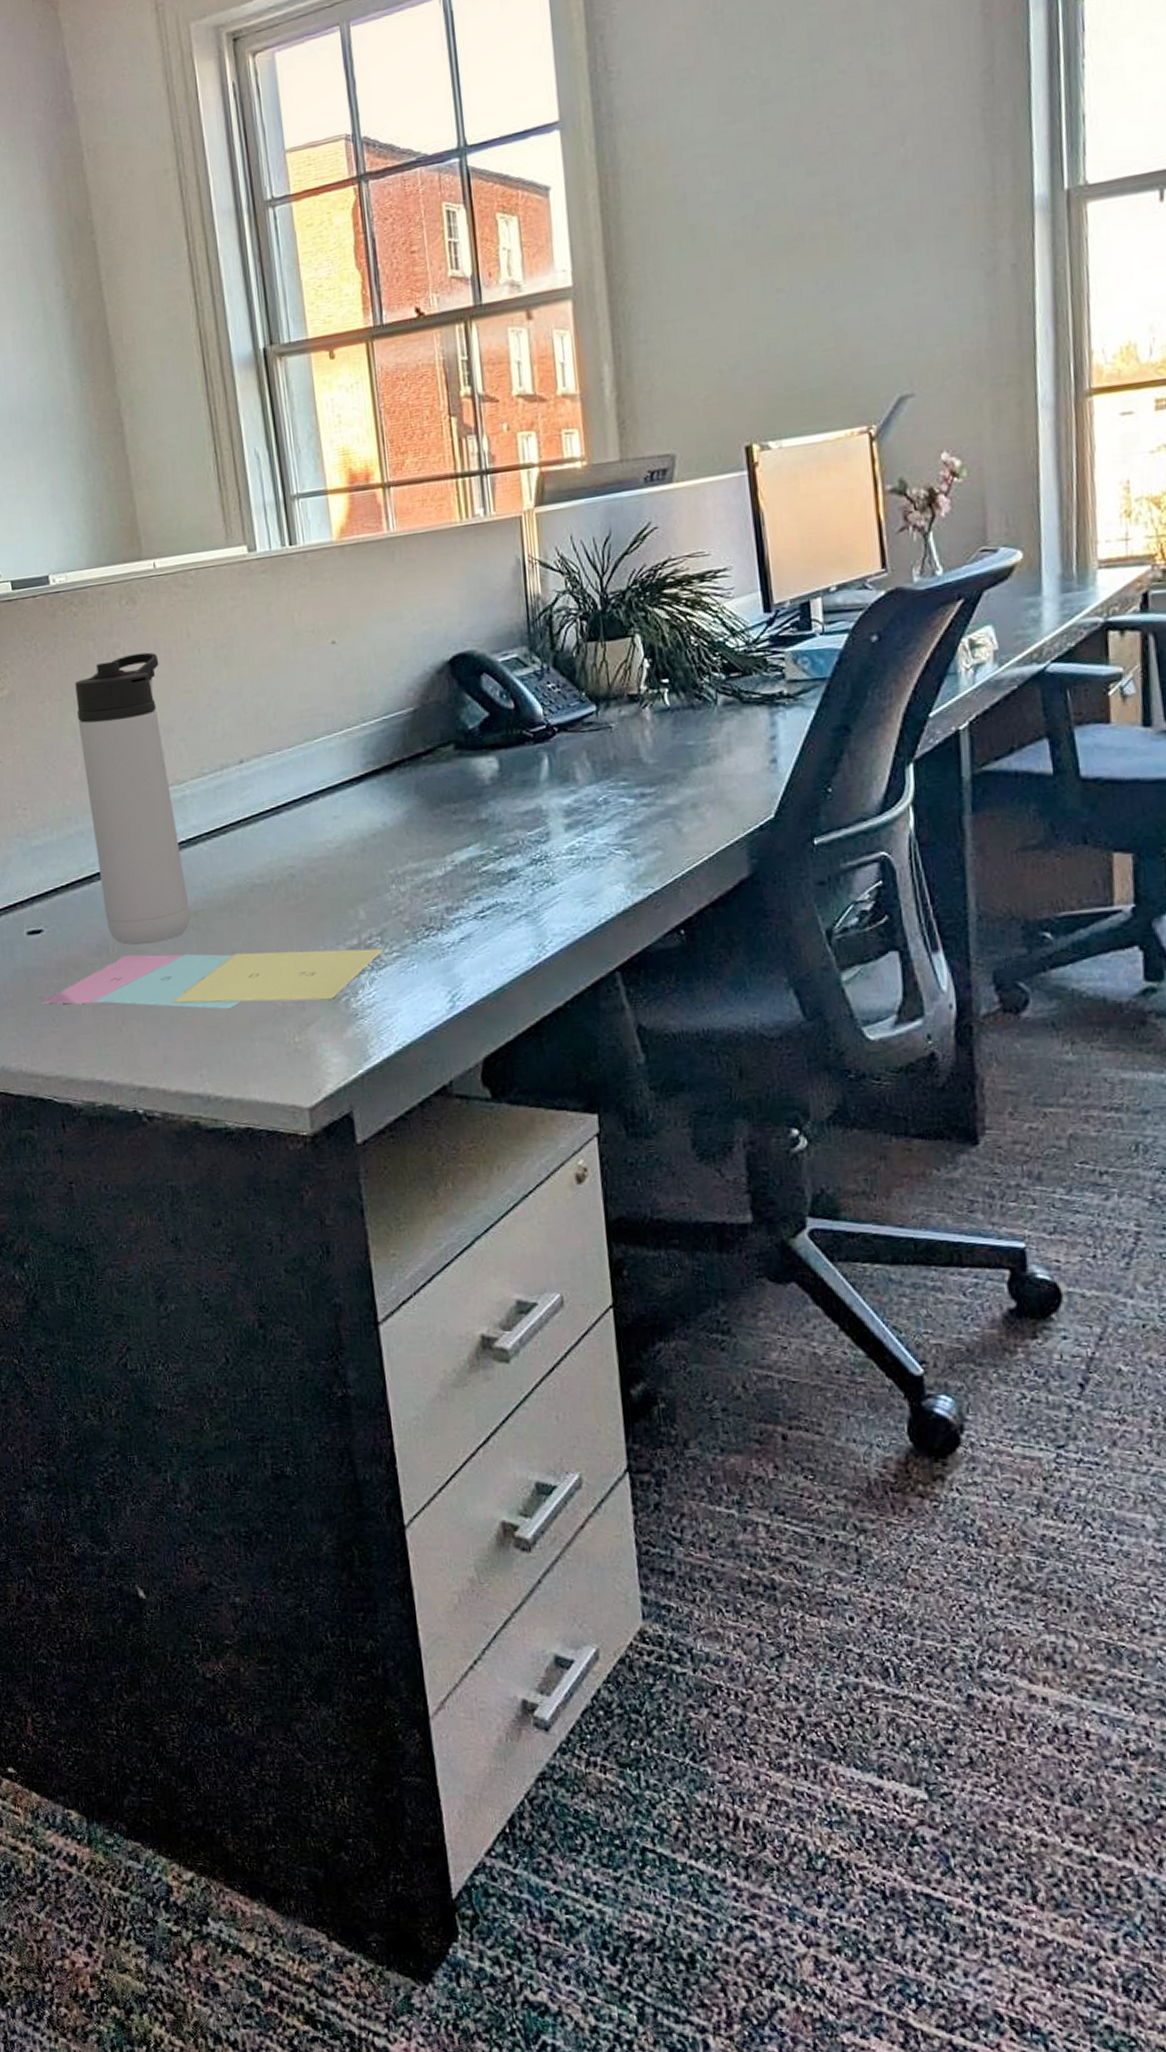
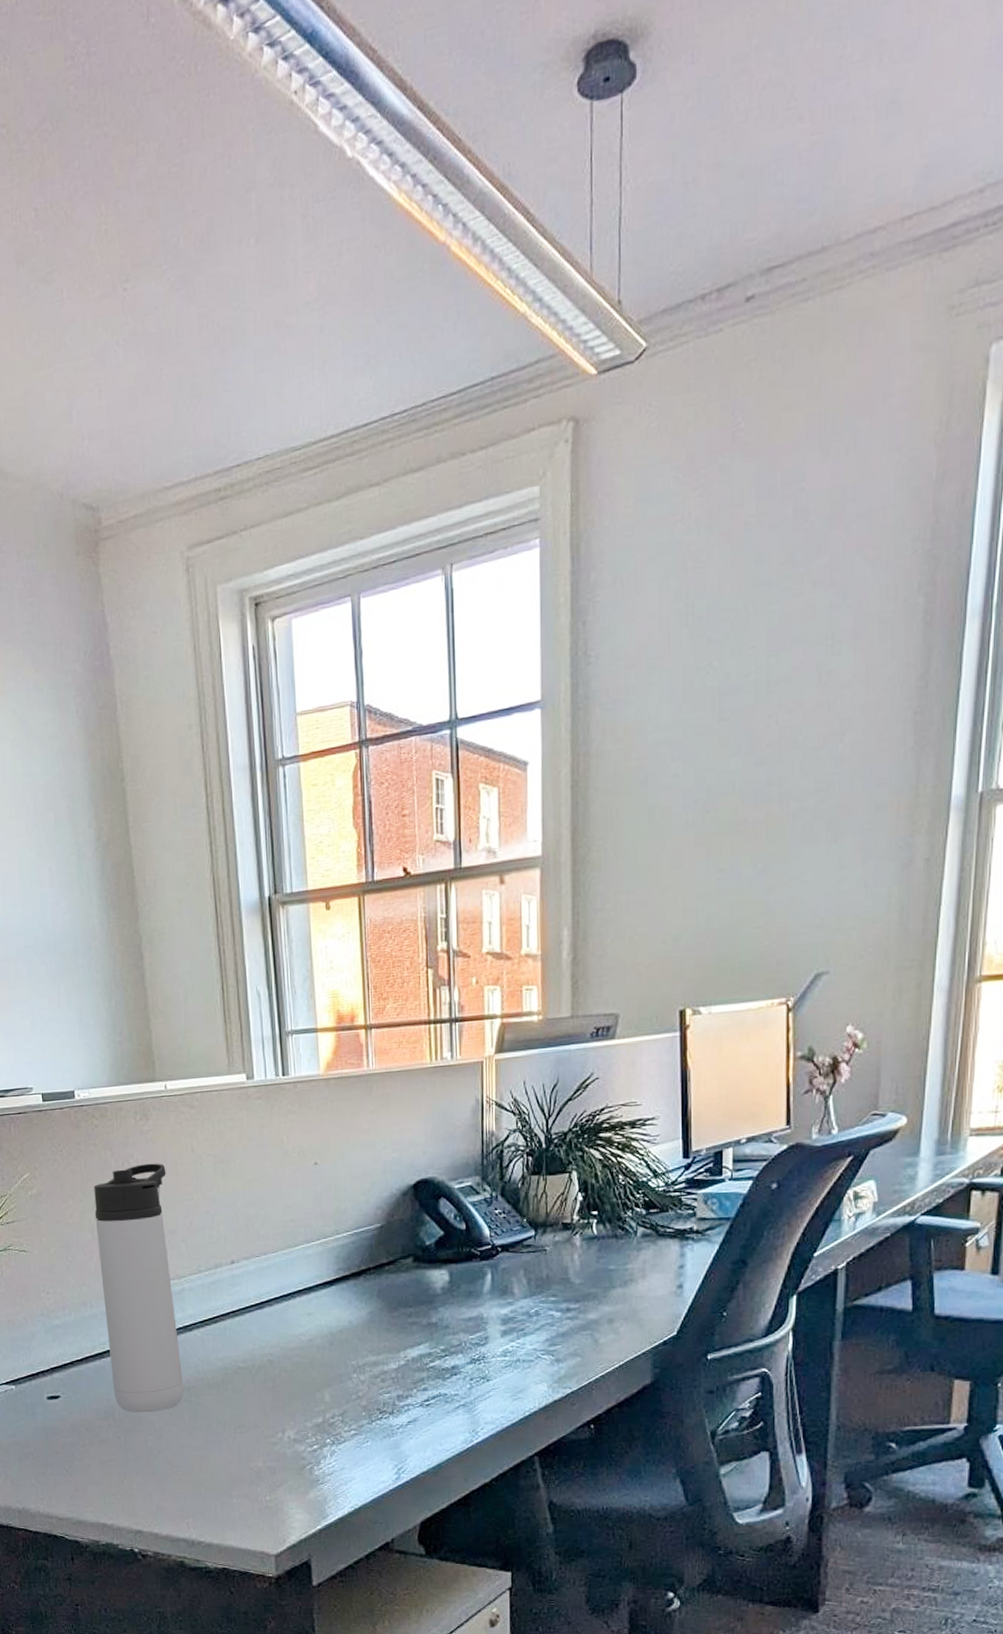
sticky notes: present [41,948,383,1010] -> none [57,1421,343,1471]

